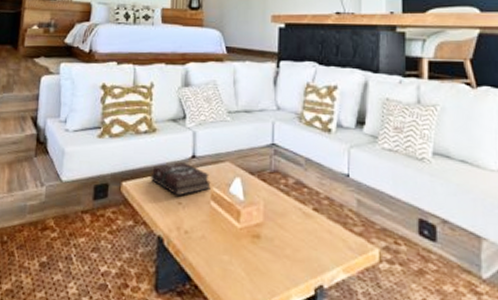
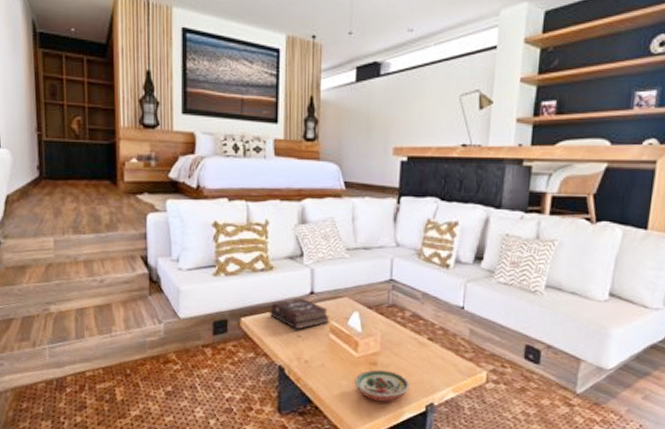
decorative bowl: none [237,243,296,283] -> present [354,369,410,402]

